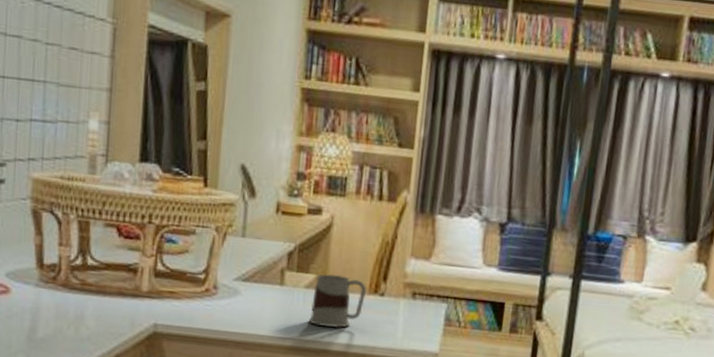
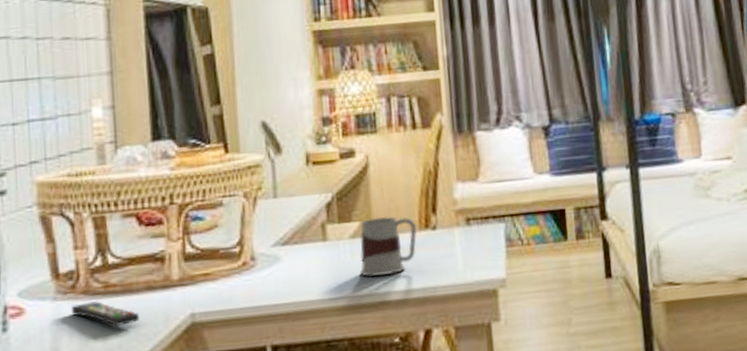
remote control: none [50,293,109,321] -> present [71,301,139,326]

